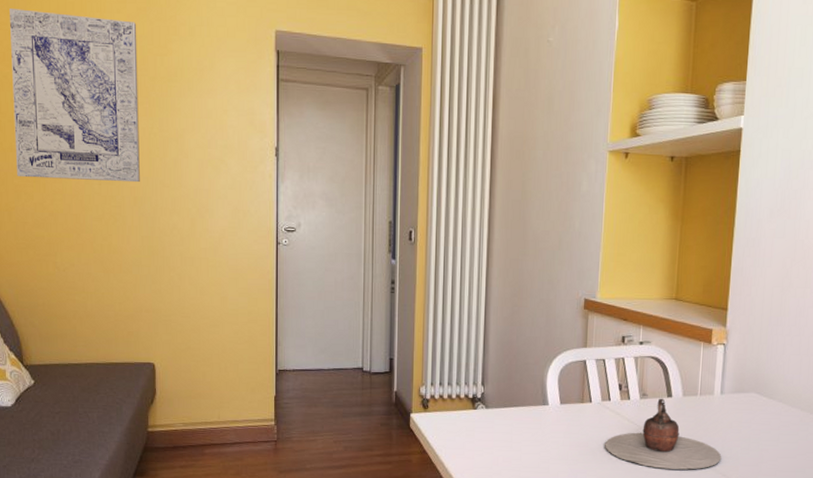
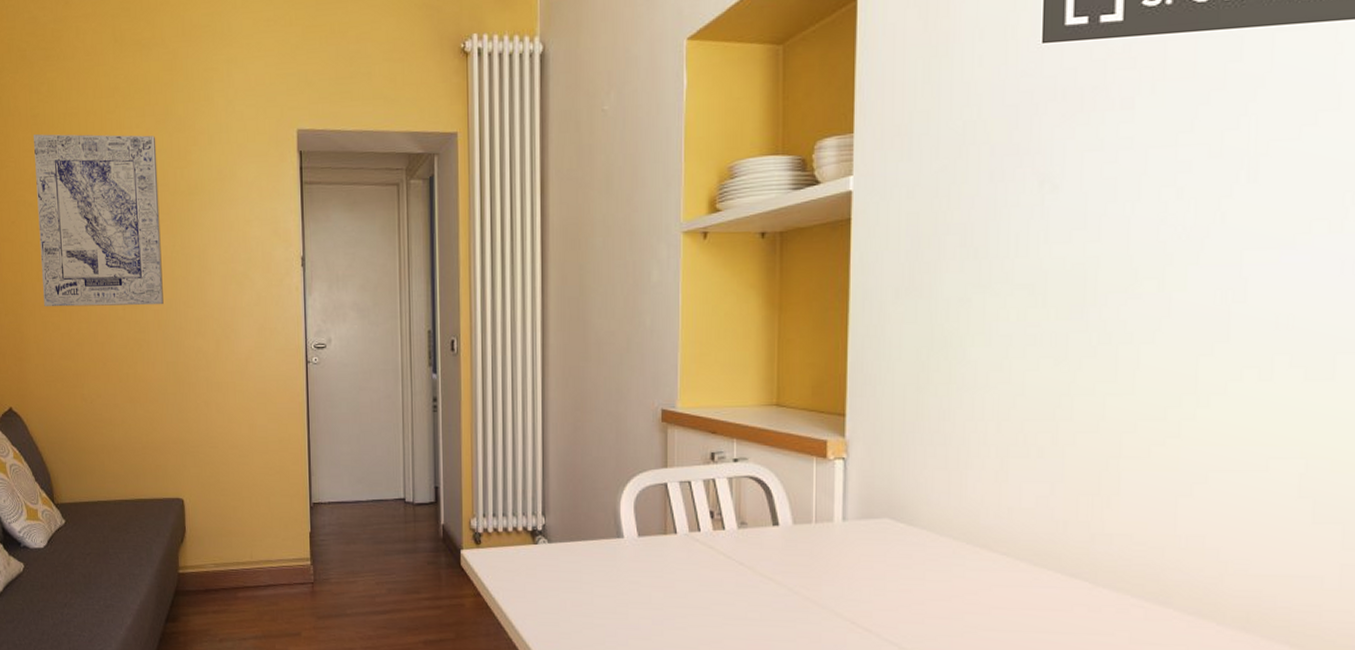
teapot: present [605,398,722,470] -> none [696,527,849,616]

